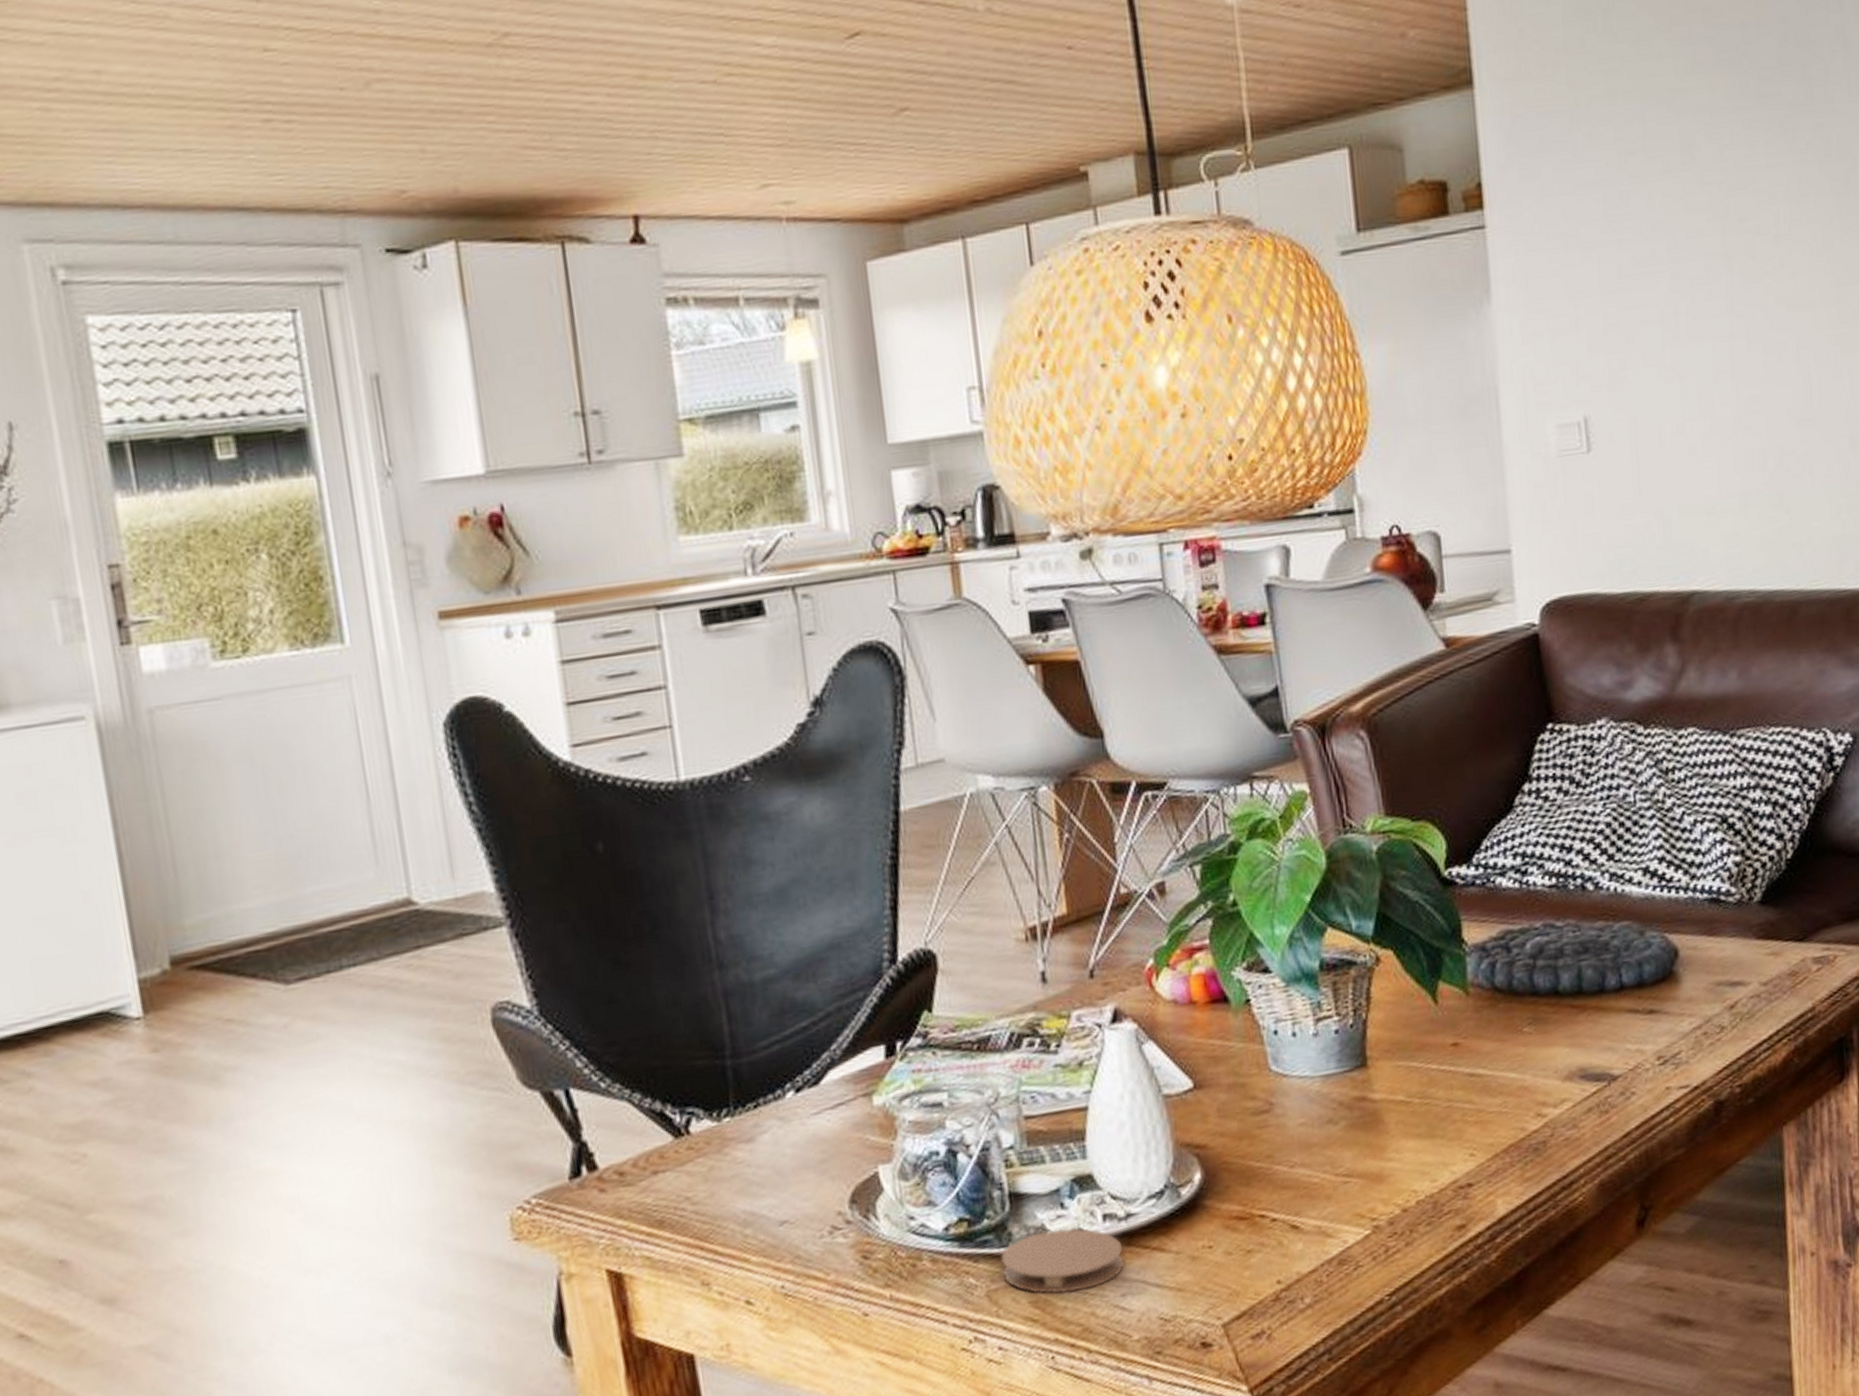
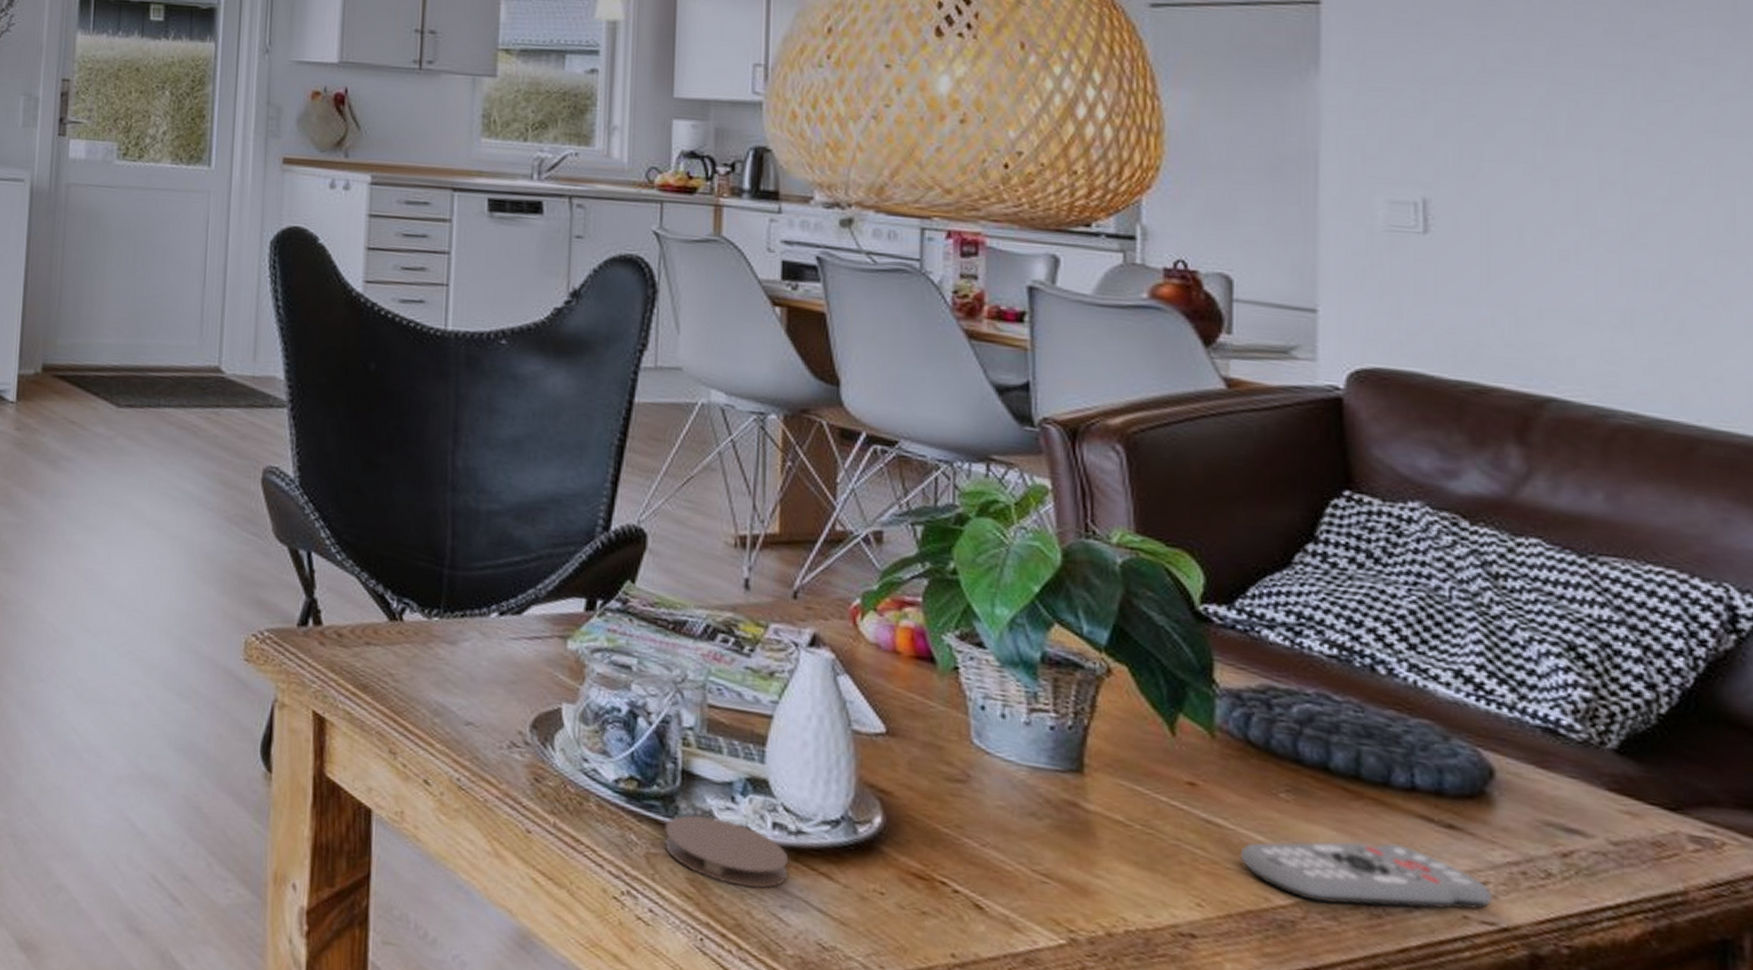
remote control: none [1498,1041,1685,1118] -> present [1240,841,1492,910]

